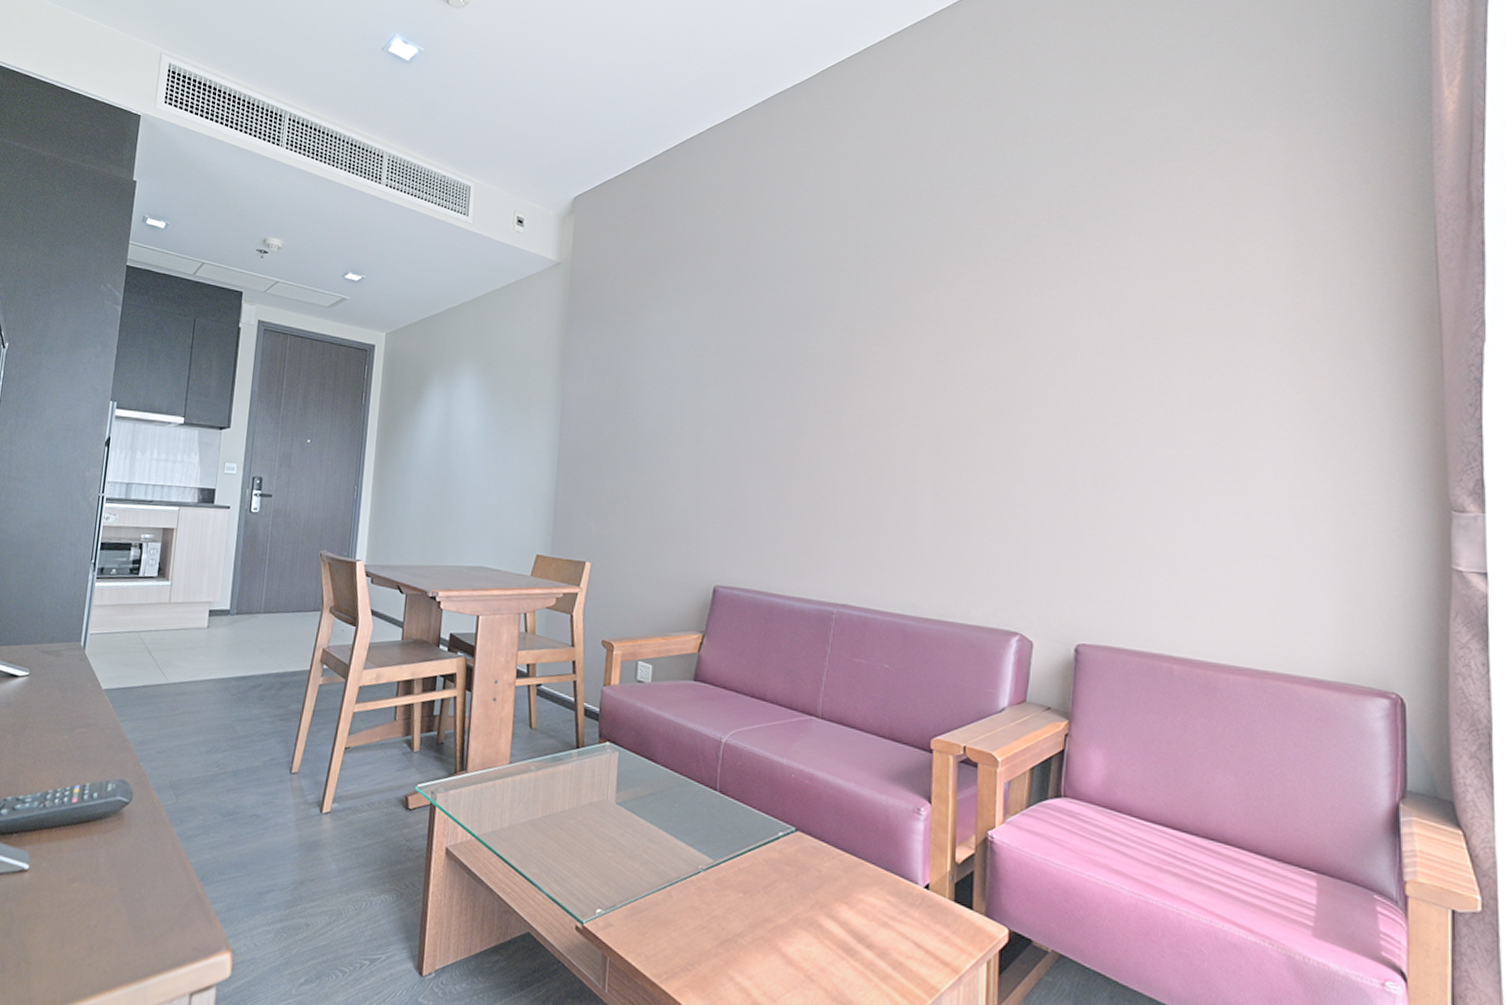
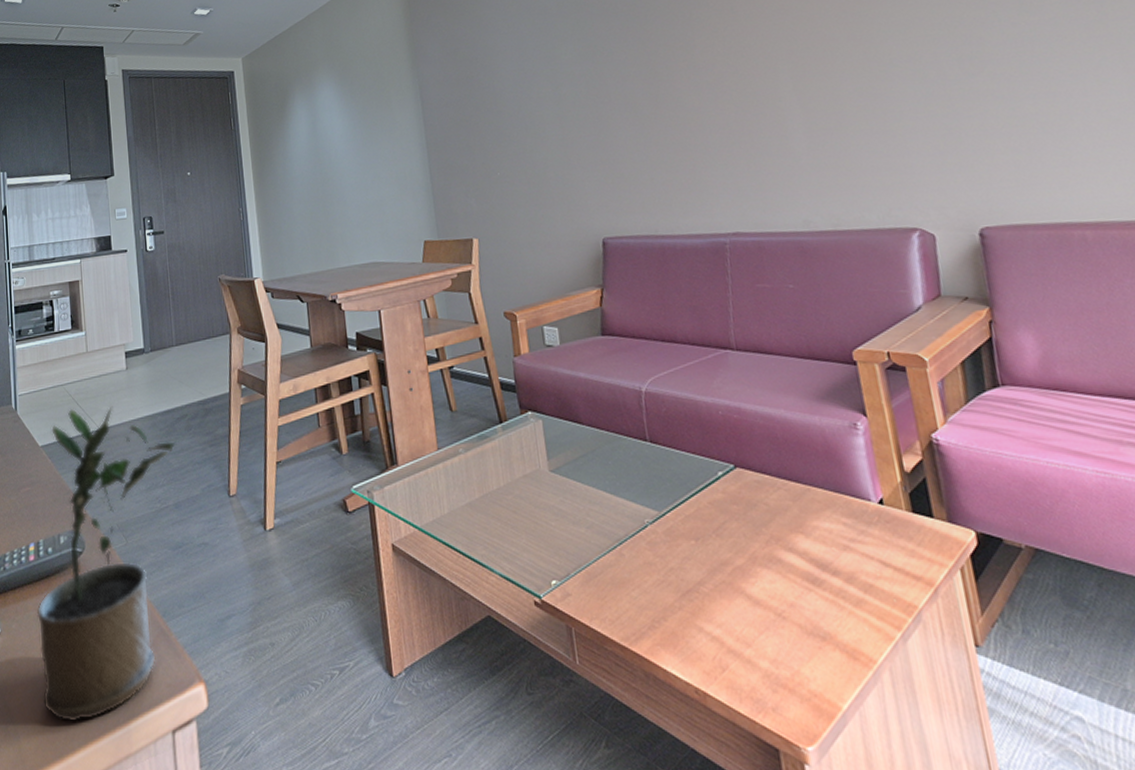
potted plant: none [61,658,247,970] -> present [36,406,177,722]

